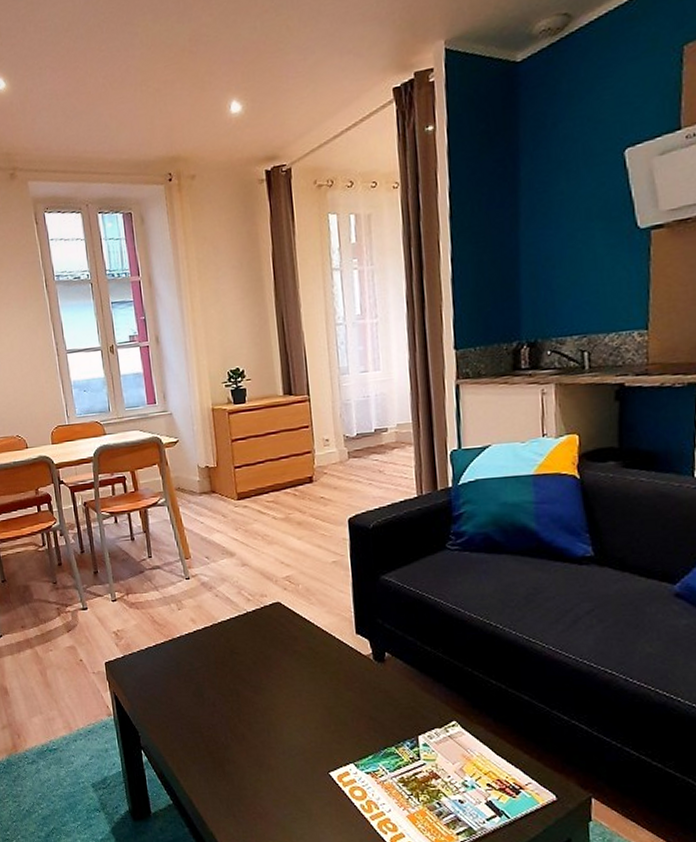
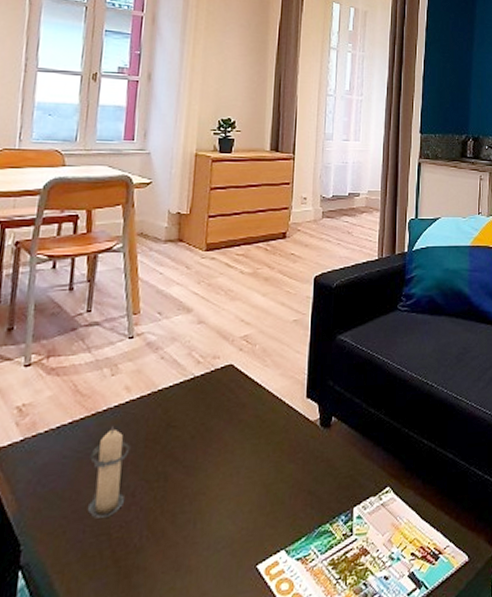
candle: none [175,649,209,719] -> present [88,425,130,518]

